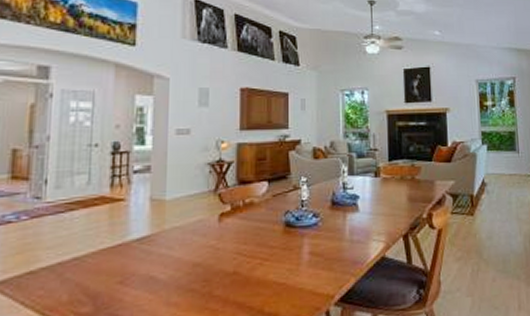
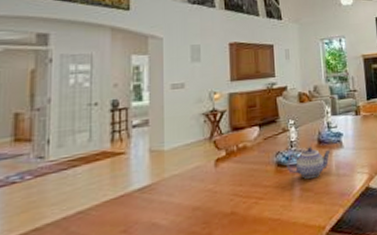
teapot: none [295,208,345,242] -> present [286,147,331,179]

